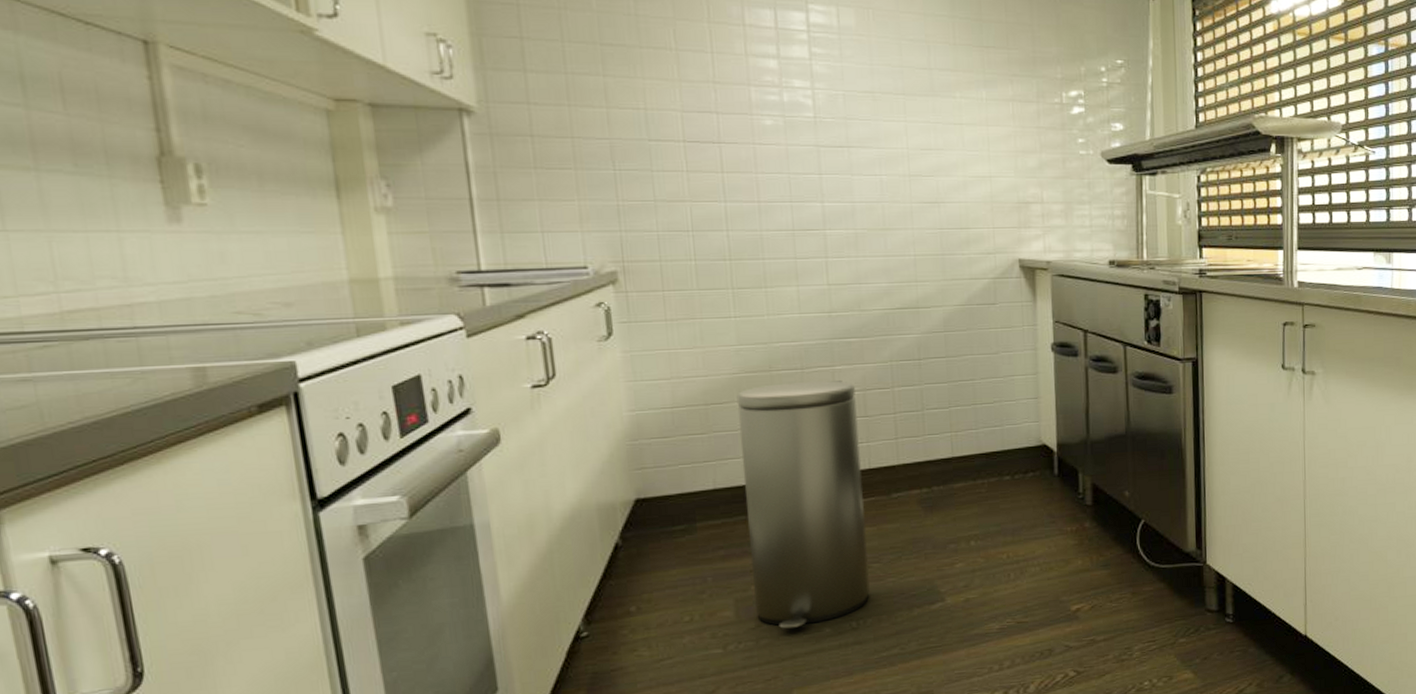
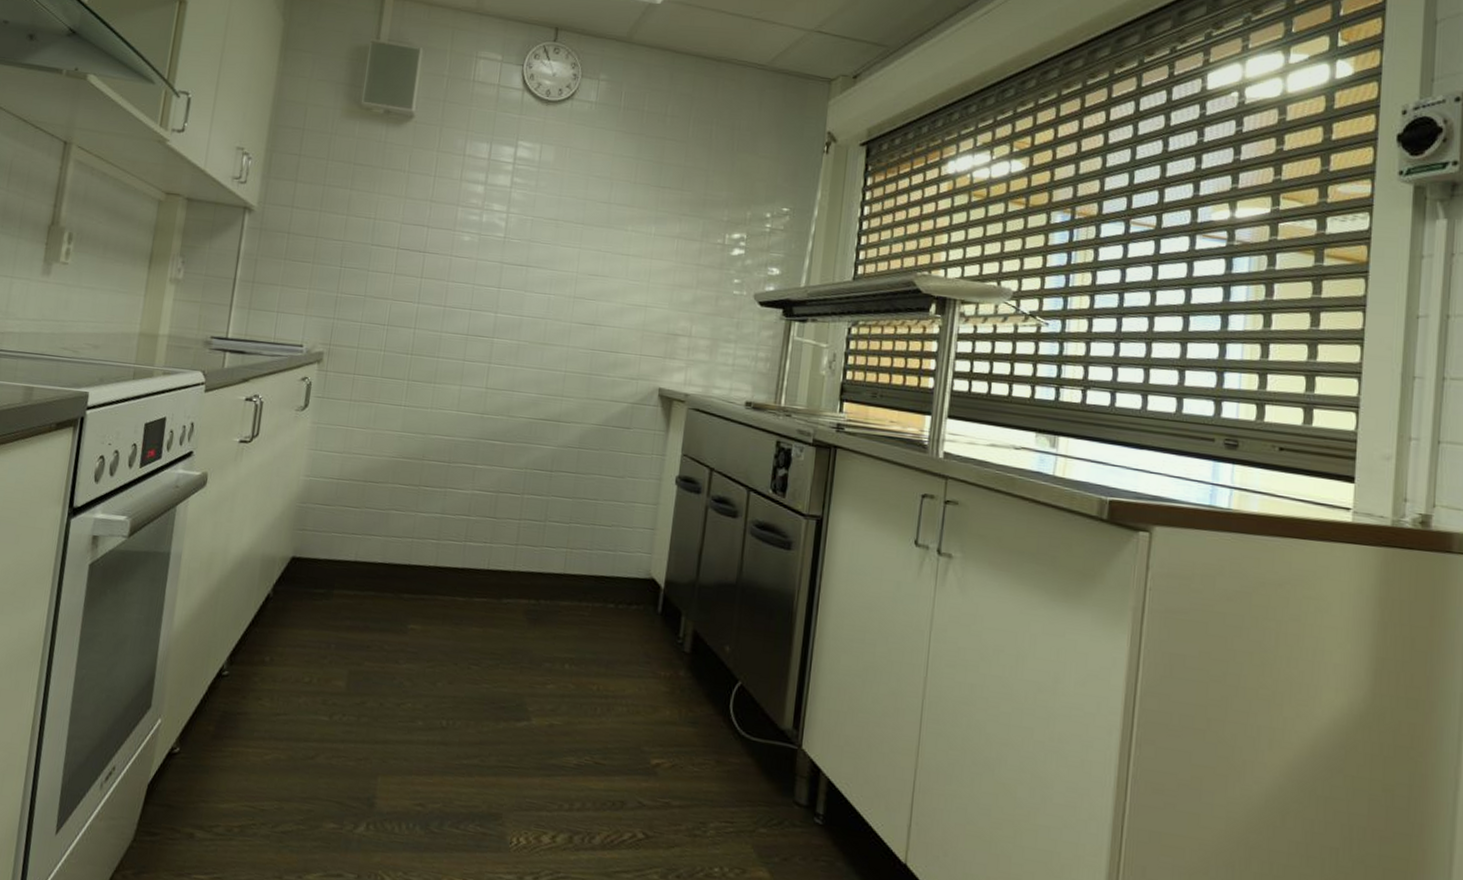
pedal bin: present [736,381,870,629] -> none [364,472,490,714]

